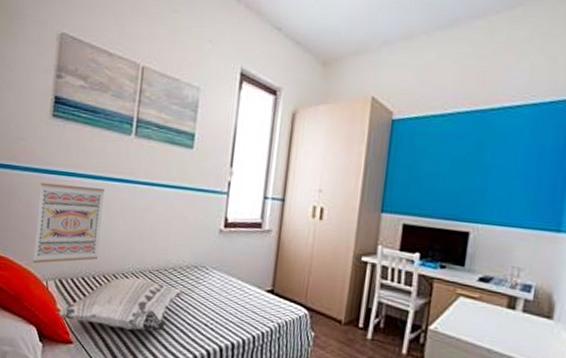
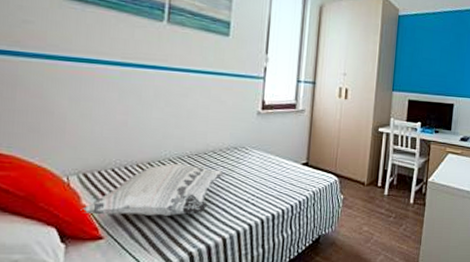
wall art: present [32,182,104,264] -> none [48,70,134,160]

